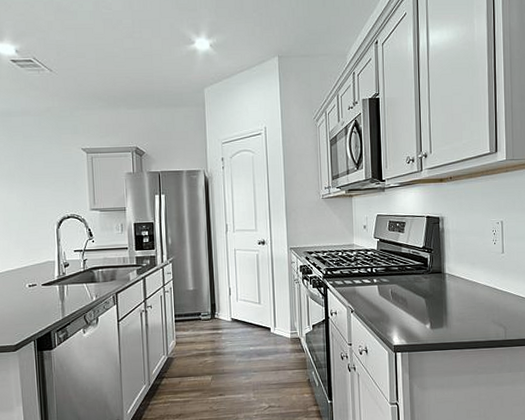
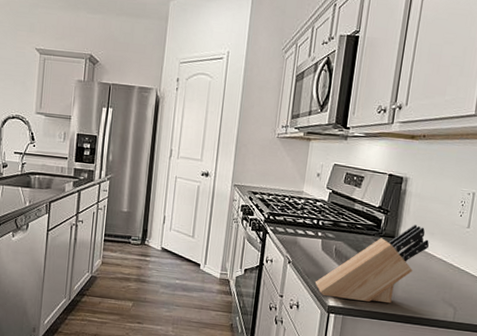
knife block: none [378,258,472,338] -> present [314,225,429,304]

